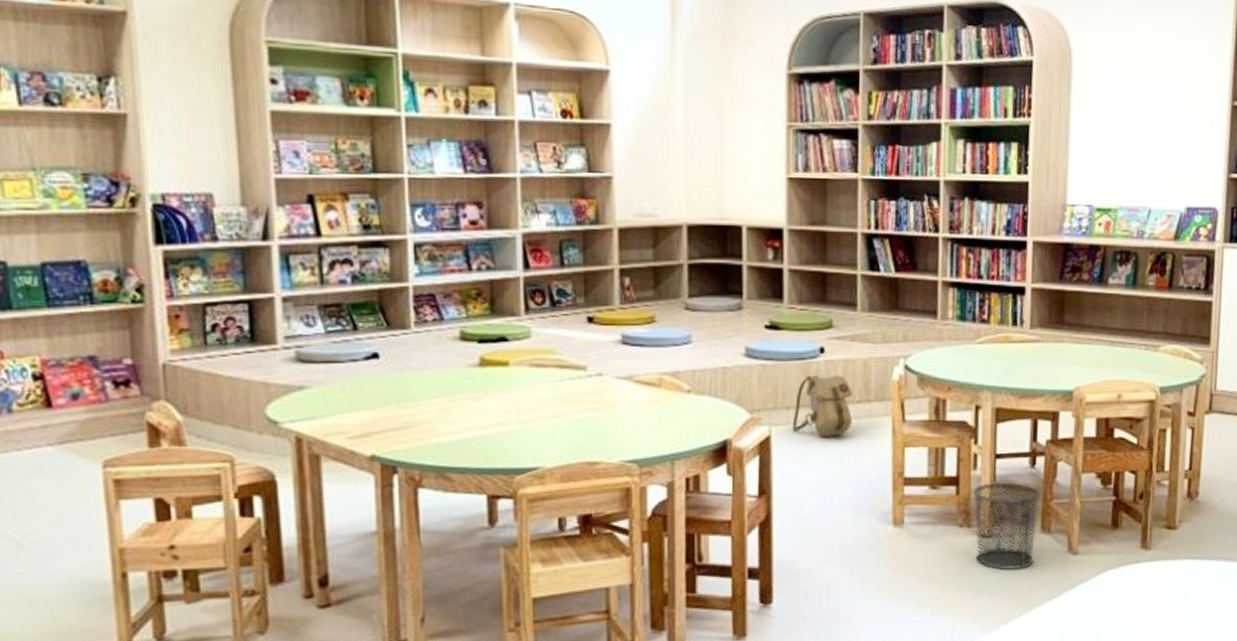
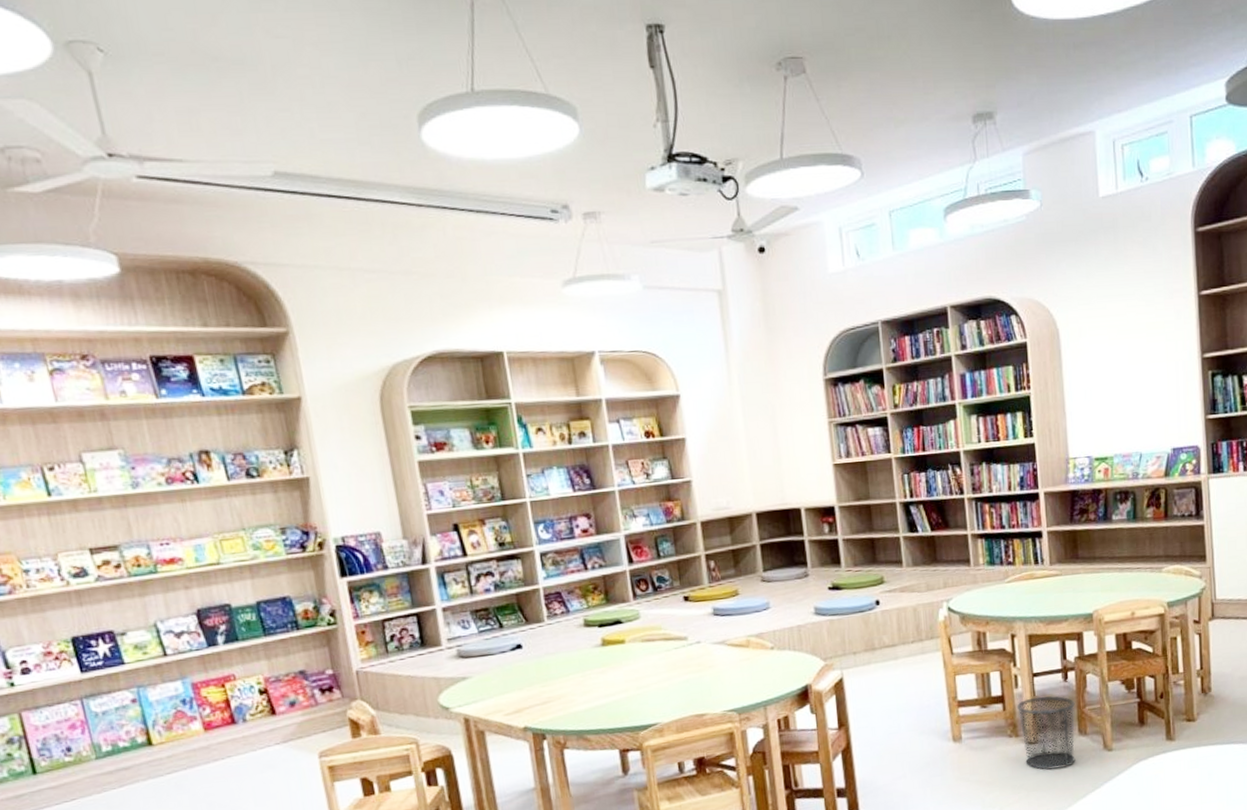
backpack: present [792,375,853,437] -> none [859,621,909,674]

